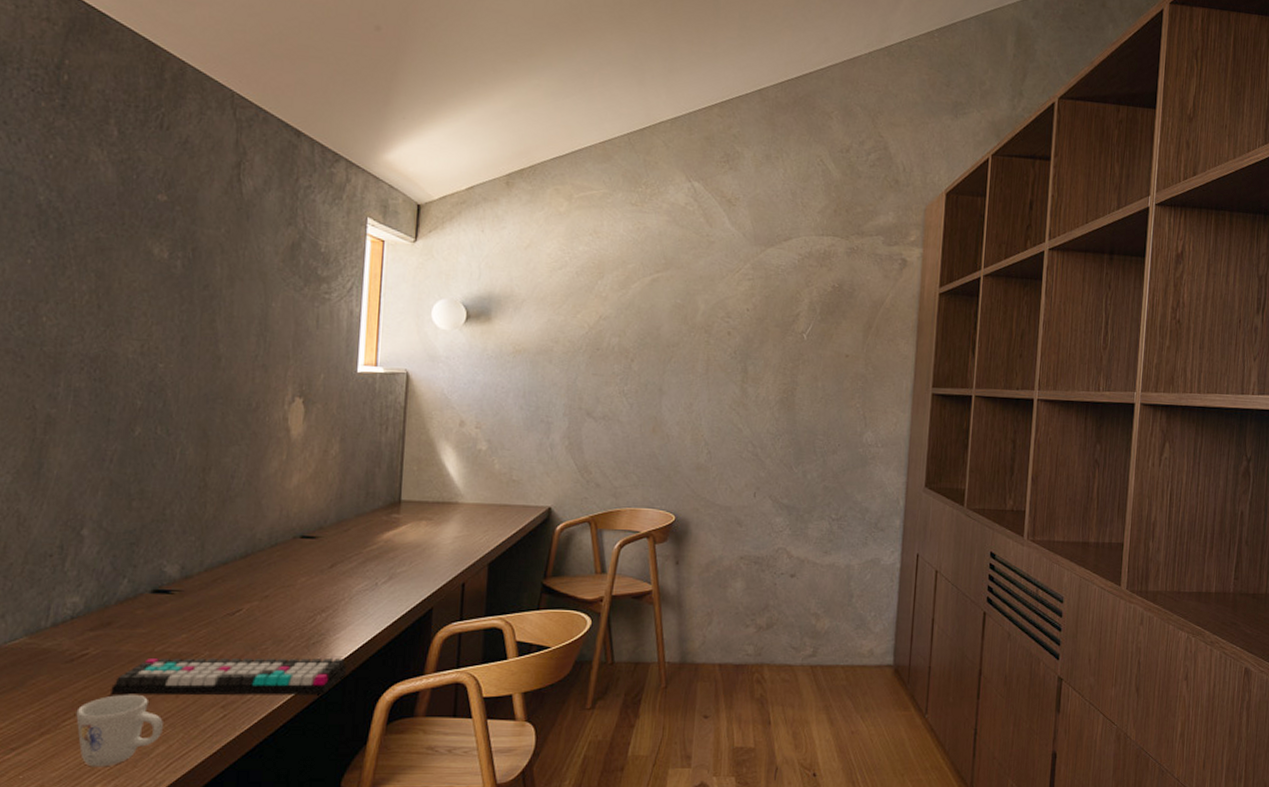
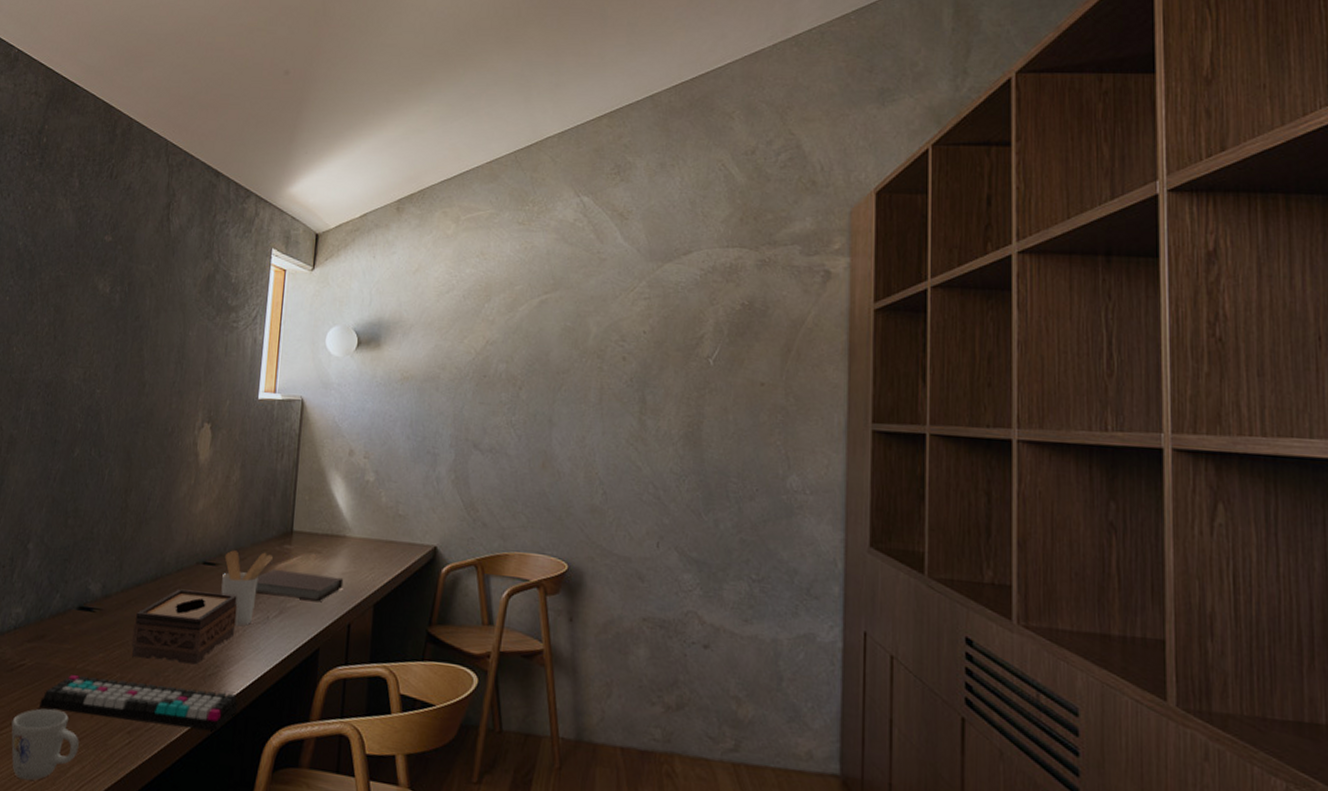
tissue box: none [221,564,342,635] -> present [132,589,238,665]
utensil holder: none [323,522,381,595] -> present [221,550,274,627]
notebook: none [362,537,457,565] -> present [256,568,344,601]

